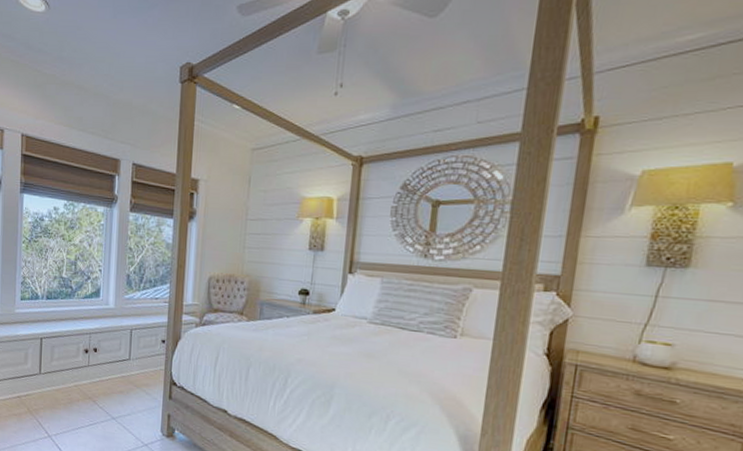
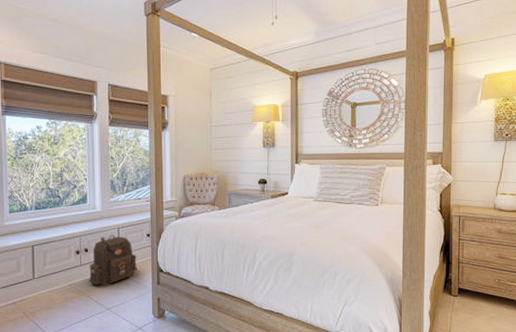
backpack: none [95,336,149,393] -> present [88,234,137,286]

